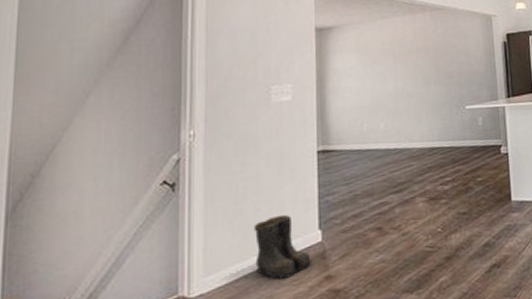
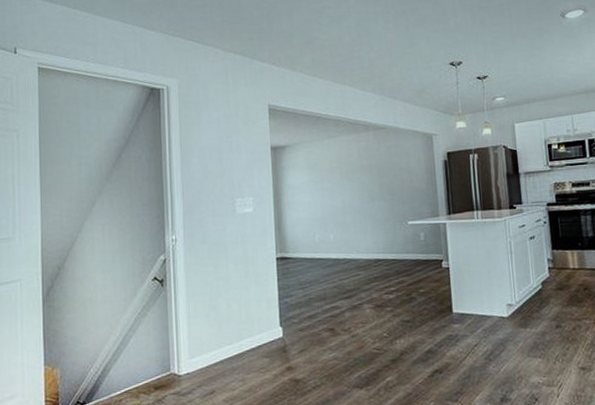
boots: present [253,214,313,280] -> none [226,311,276,367]

